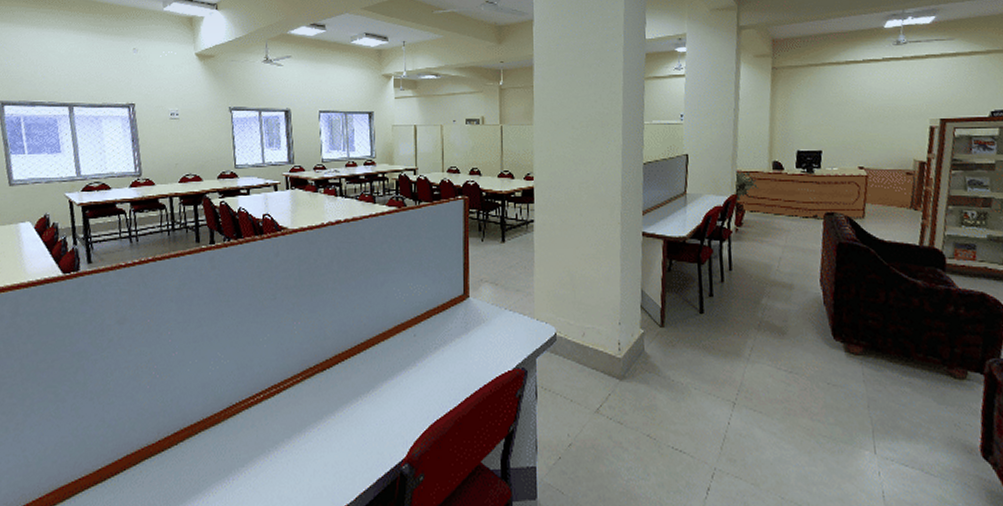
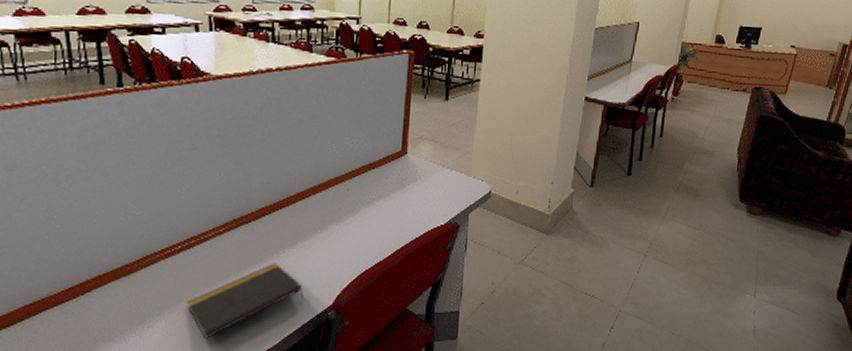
notepad: none [267,412,377,493] -> present [186,263,304,339]

